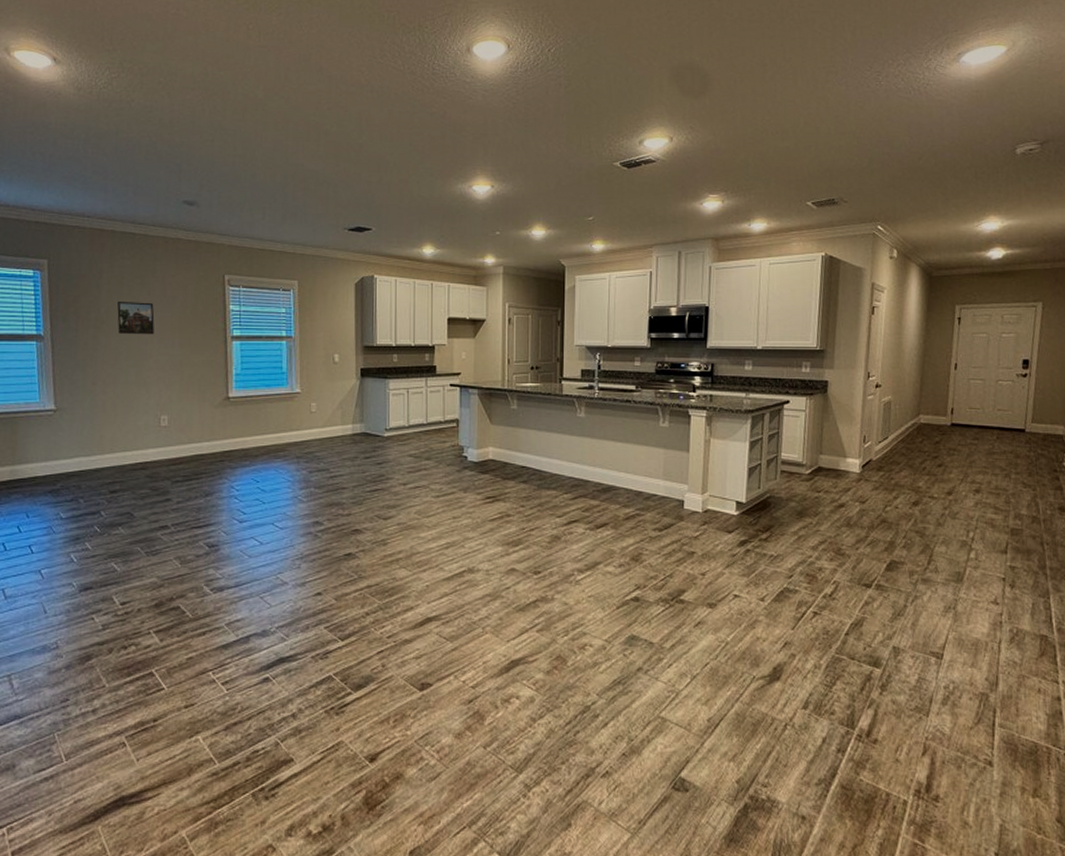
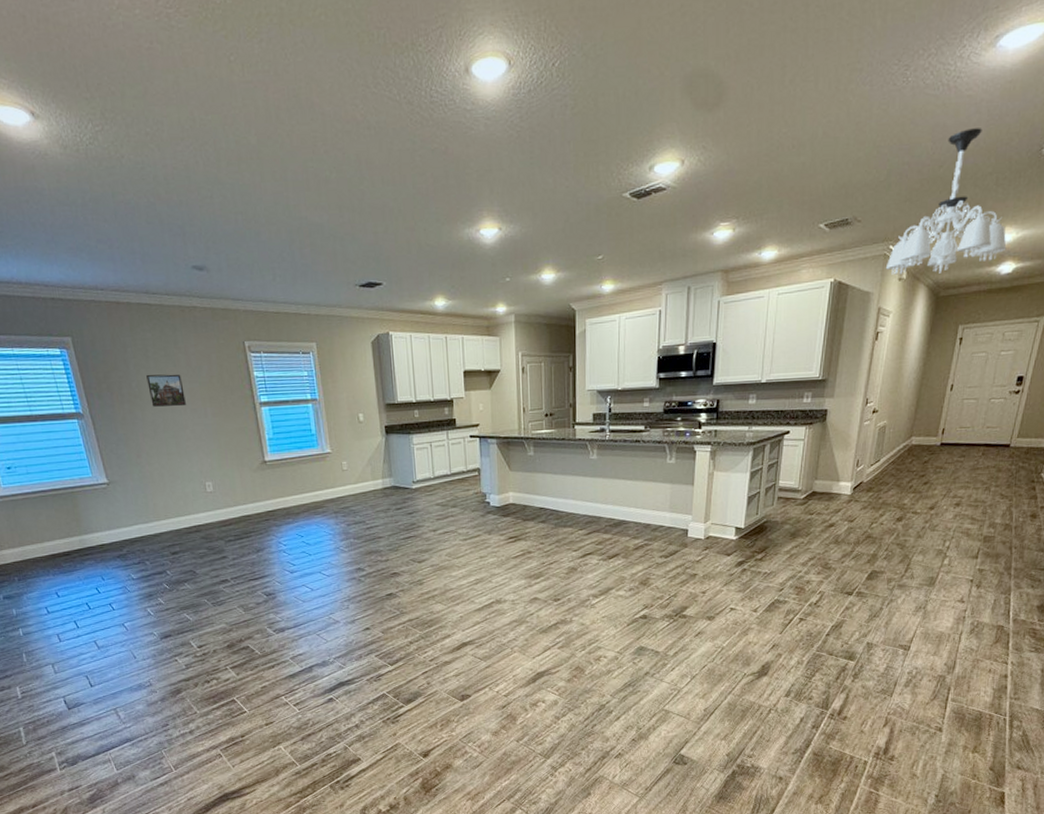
chandelier: none [875,128,994,255] -> present [885,128,1007,275]

